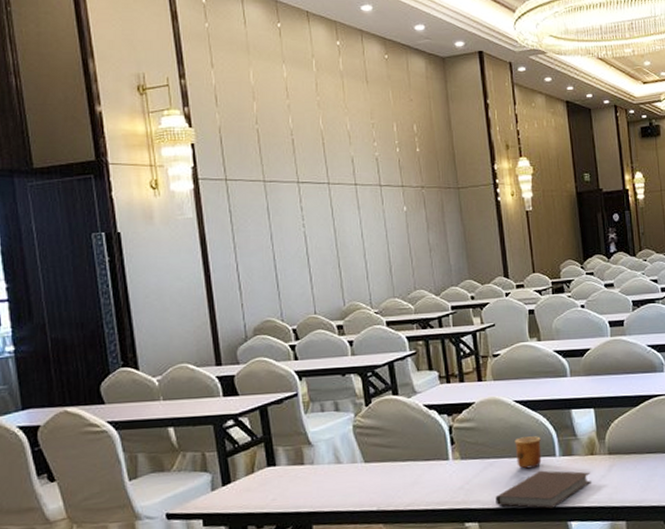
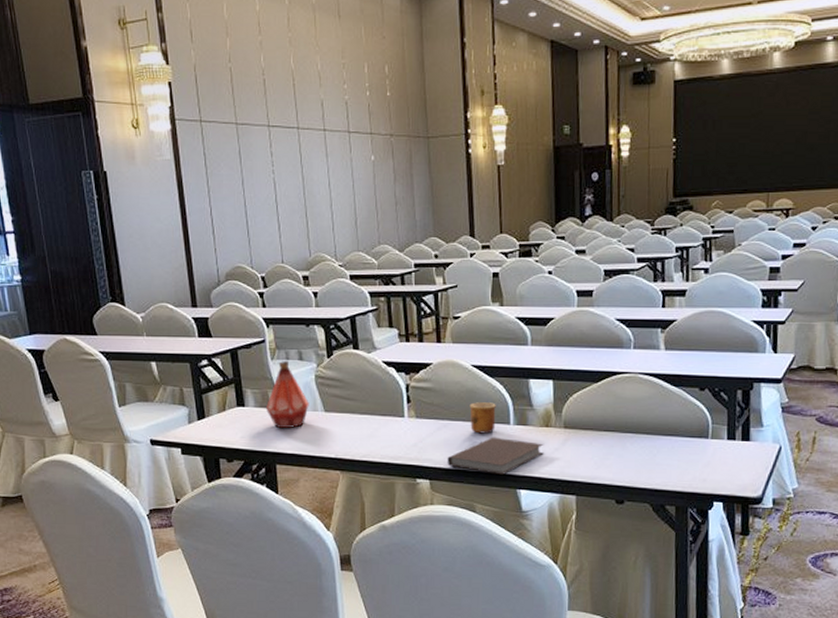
bottle: none [299,412,347,486] -> present [265,360,309,429]

